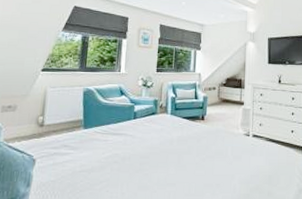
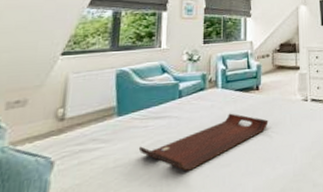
serving tray: none [99,138,211,184] -> present [138,113,269,171]

